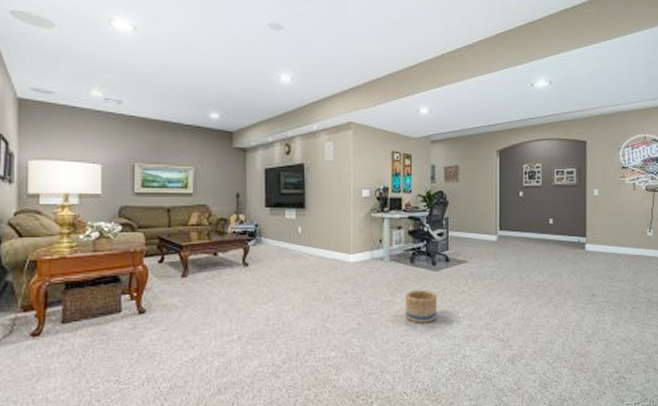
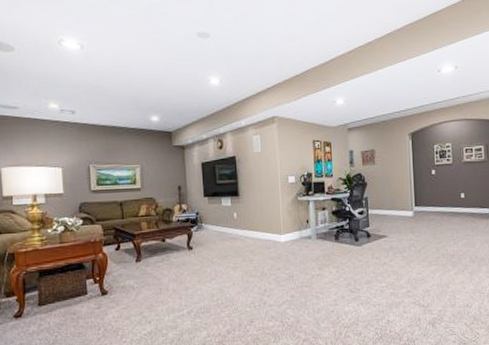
basket: present [404,289,438,323] -> none [332,263,362,294]

